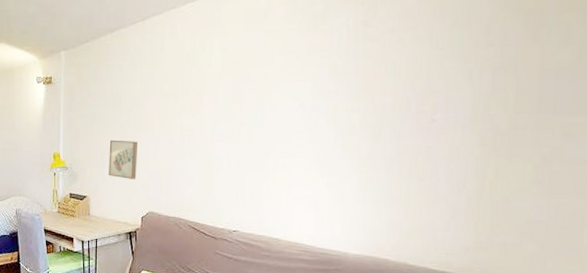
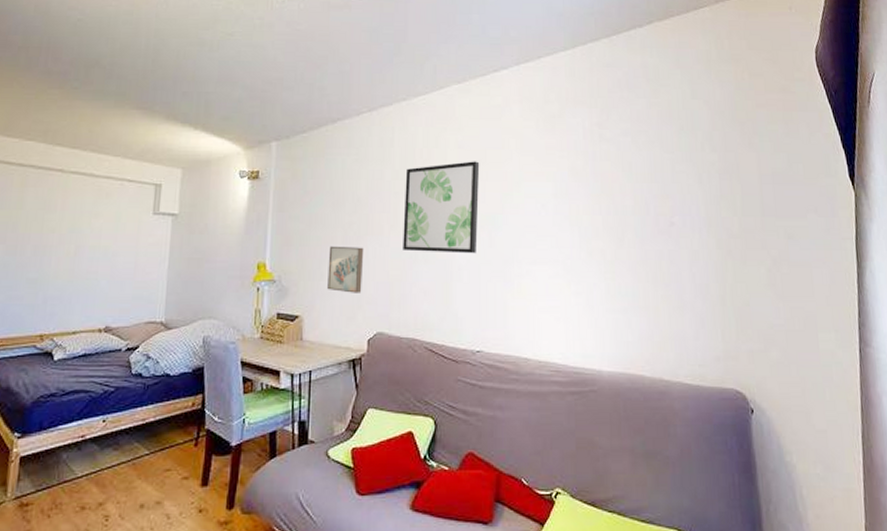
wall art: none [171,63,242,148] -> present [403,161,480,254]

